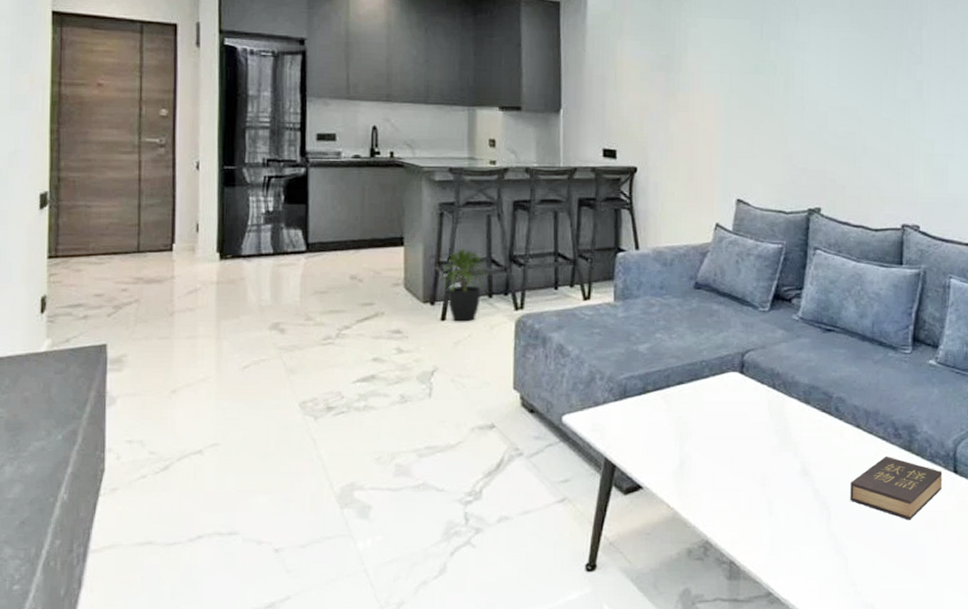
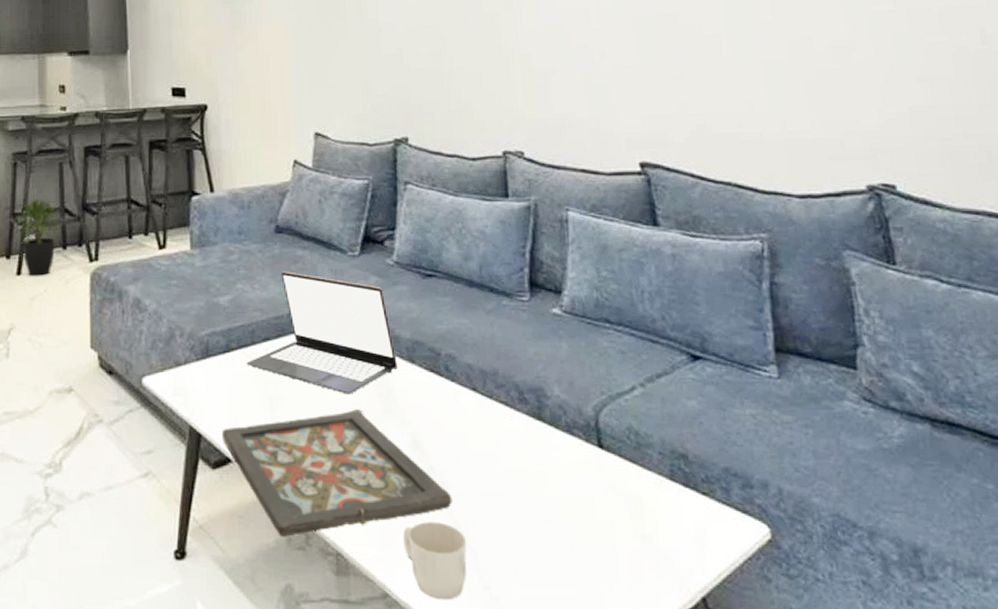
decorative tray: none [634,443,832,550] -> present [221,409,453,537]
laptop: none [660,323,795,431] -> present [246,271,397,394]
mug: none [788,534,841,596] -> present [403,521,467,600]
hardback book: present [850,455,943,520] -> none [471,425,586,507]

